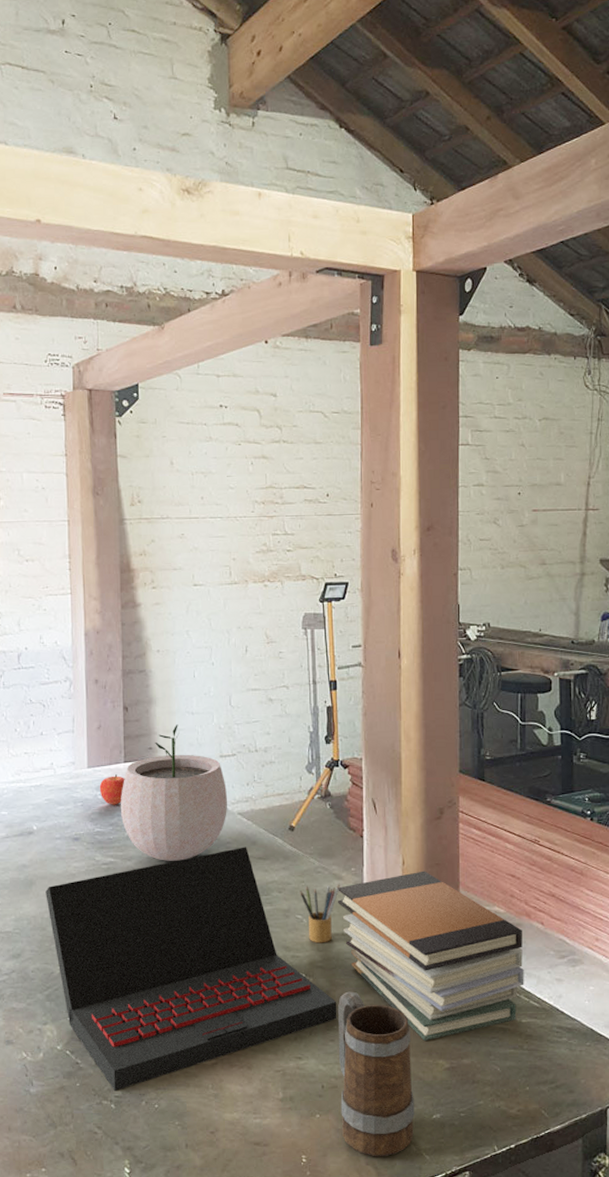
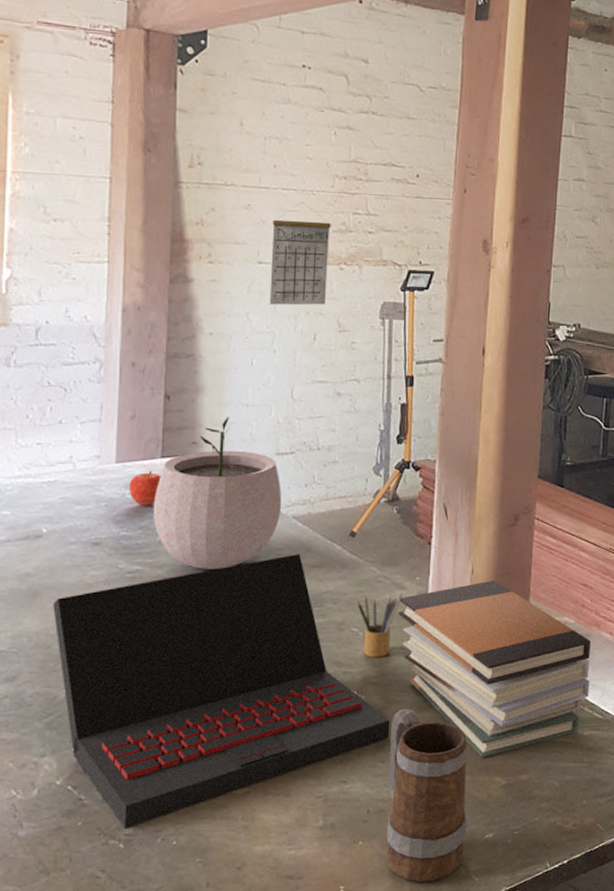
calendar: none [203,528,254,622] -> present [269,202,331,306]

